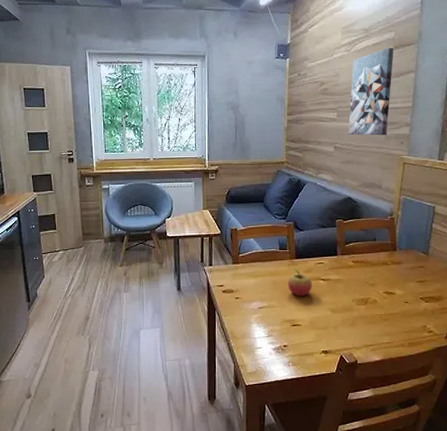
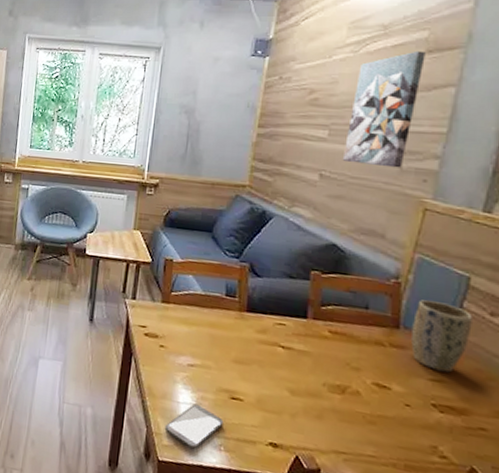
smartphone: none [247,336,289,371] -> present [164,403,224,450]
fruit: present [287,268,312,297] -> none [231,323,266,364]
plant pot: none [404,227,439,275] -> present [411,300,473,373]

